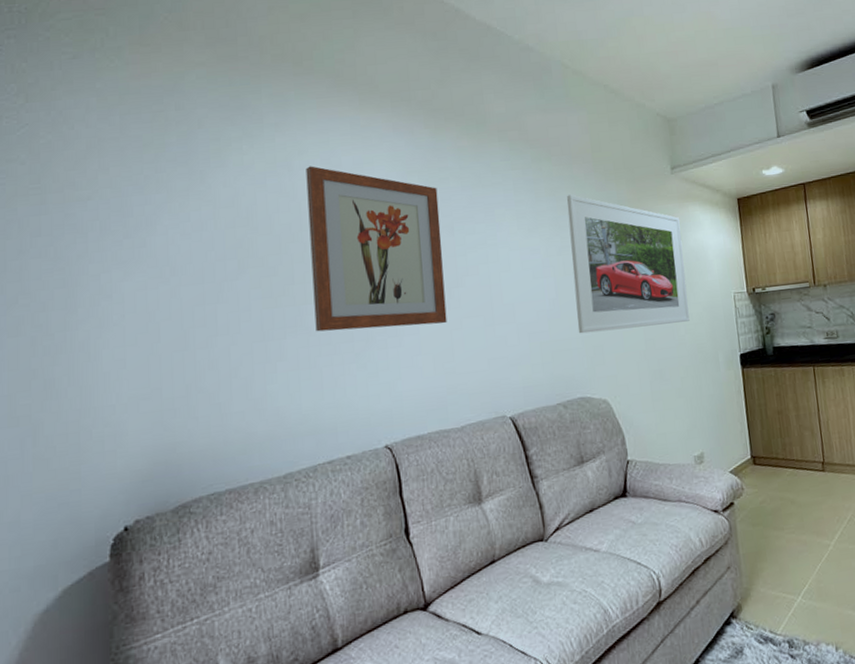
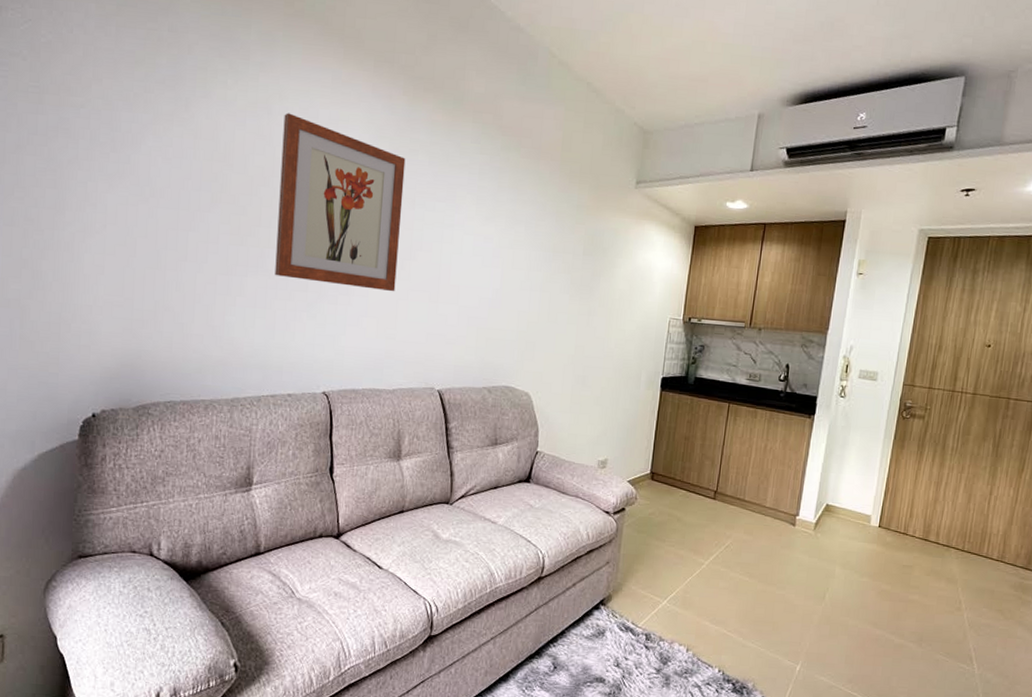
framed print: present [567,194,690,334] -> none [514,190,634,336]

